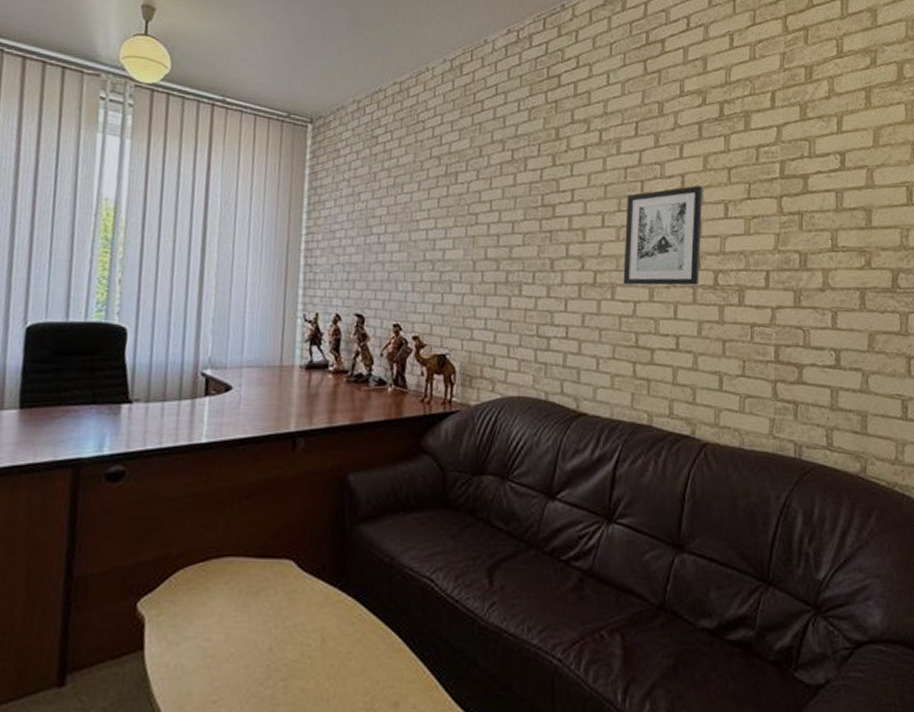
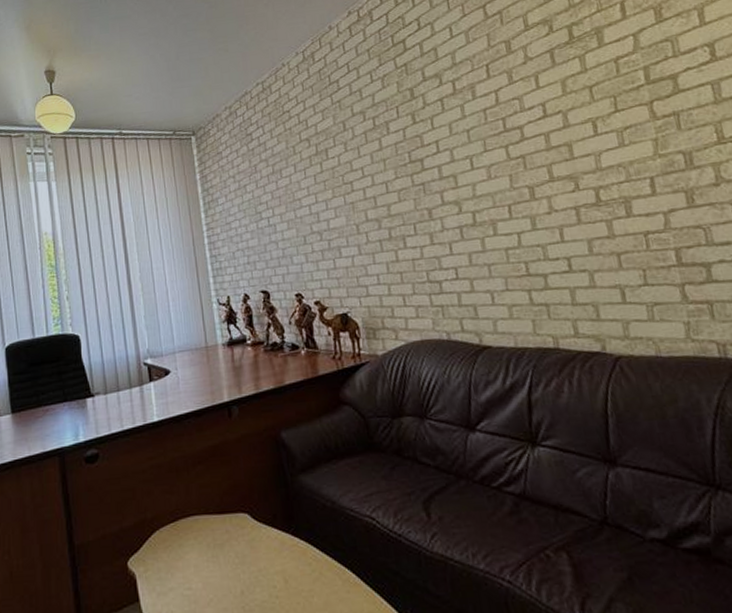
wall art: present [623,186,703,286] -> none [491,110,581,219]

